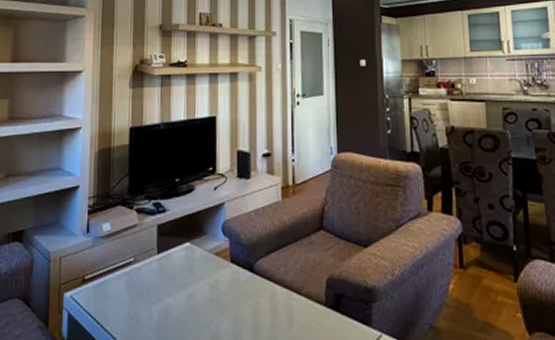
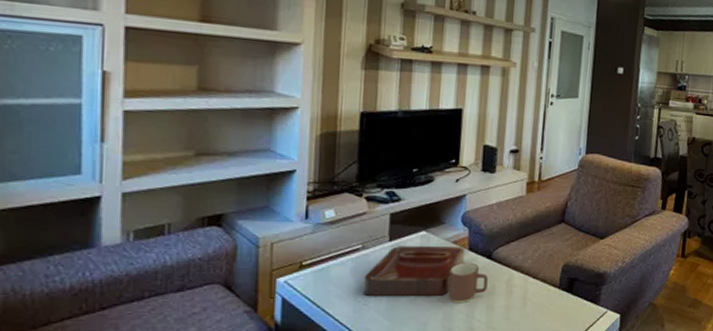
decorative tray: none [137,259,228,314] -> present [364,246,466,297]
mug: none [213,275,251,322] -> present [447,262,488,304]

